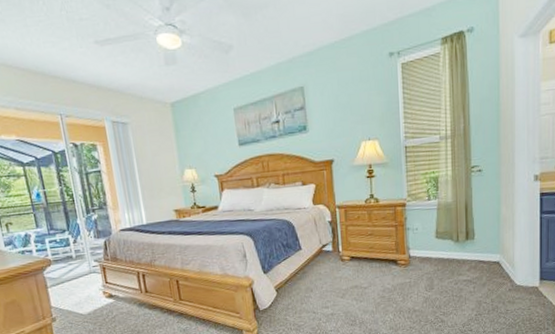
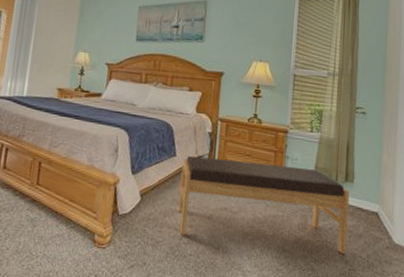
bench: none [308,235,472,317] -> present [178,156,349,254]

